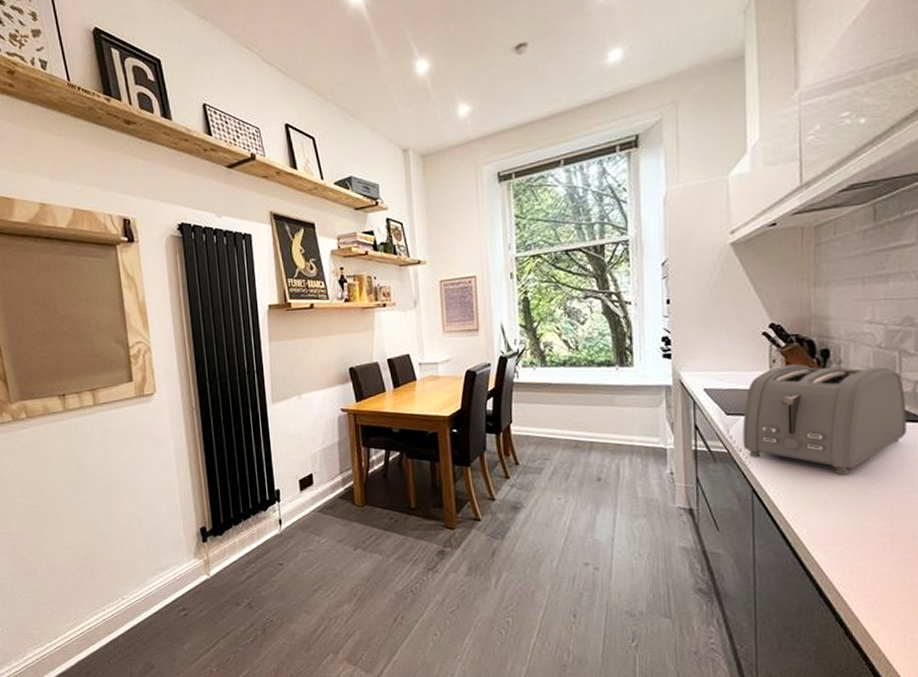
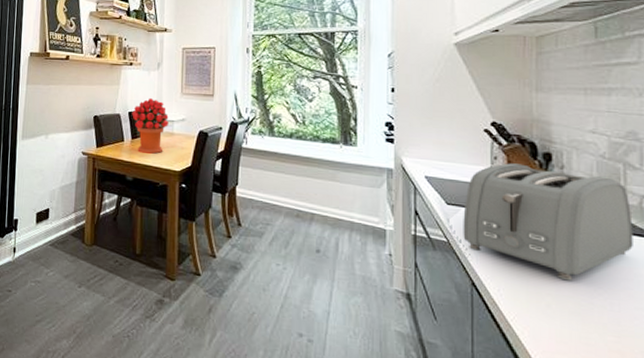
bouquet: none [391,341,432,402] -> present [132,98,169,154]

